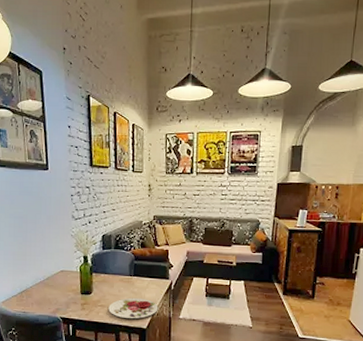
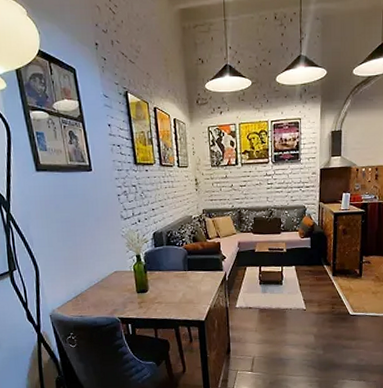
plate: present [108,297,158,319] -> none [166,291,215,312]

